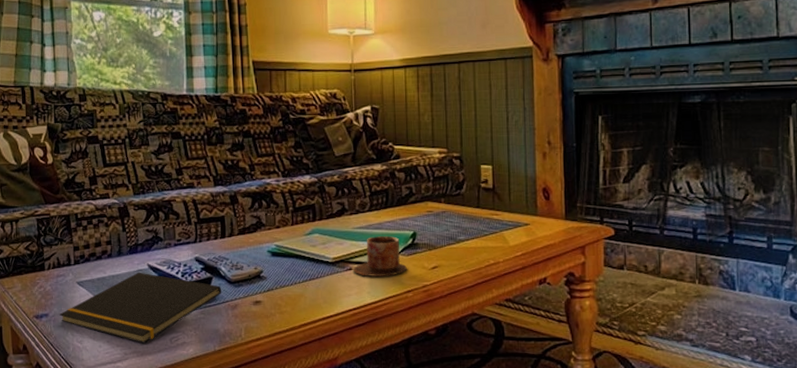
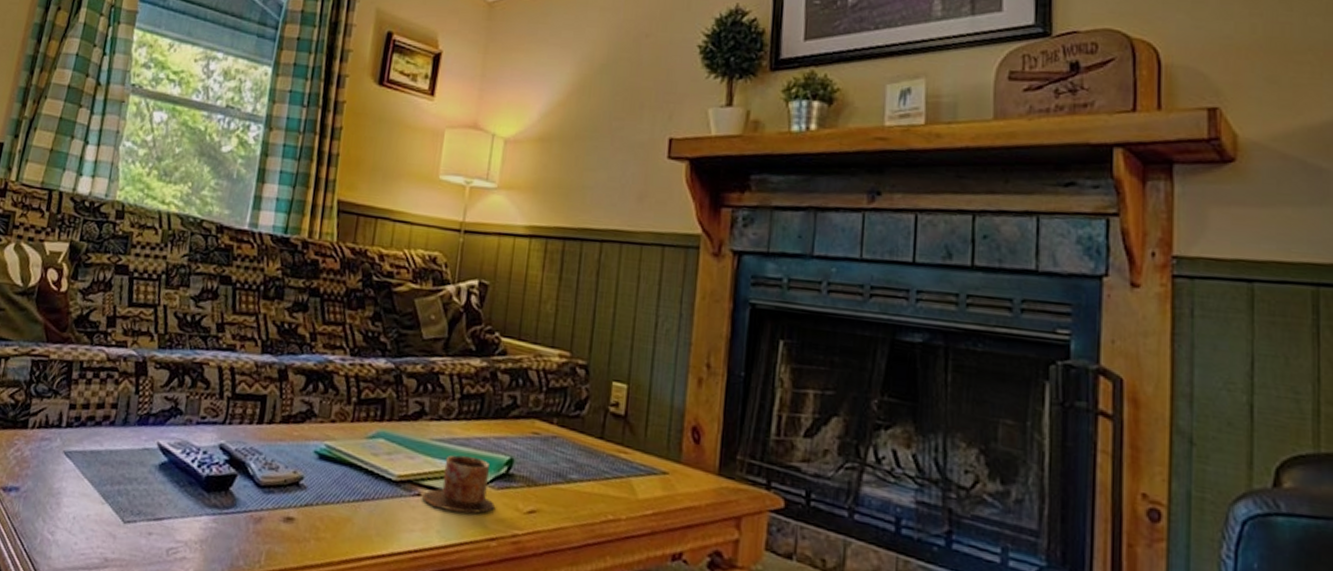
notepad: present [59,272,222,344] -> none [33,451,246,550]

